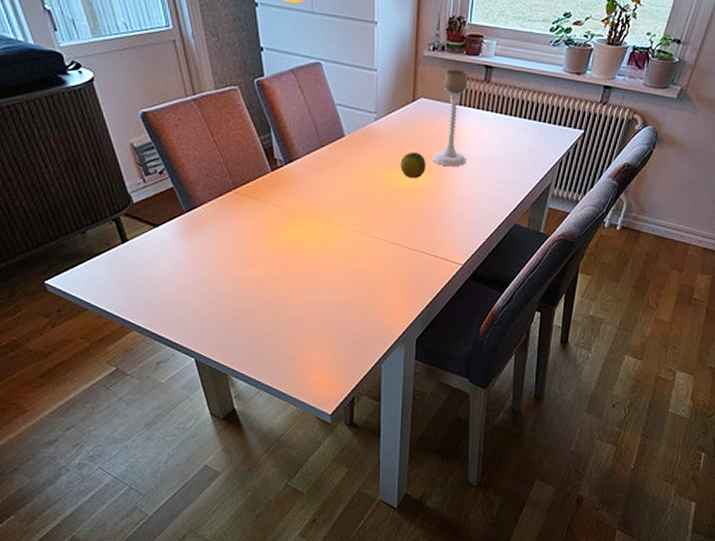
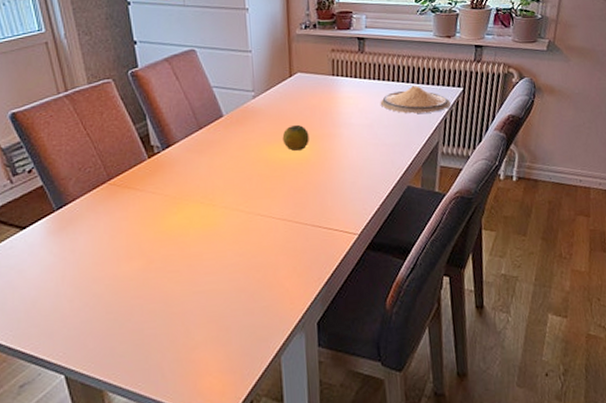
candle holder: present [433,69,468,167] -> none [315,43,350,136]
plate: none [499,123,570,153] -> present [380,86,451,114]

